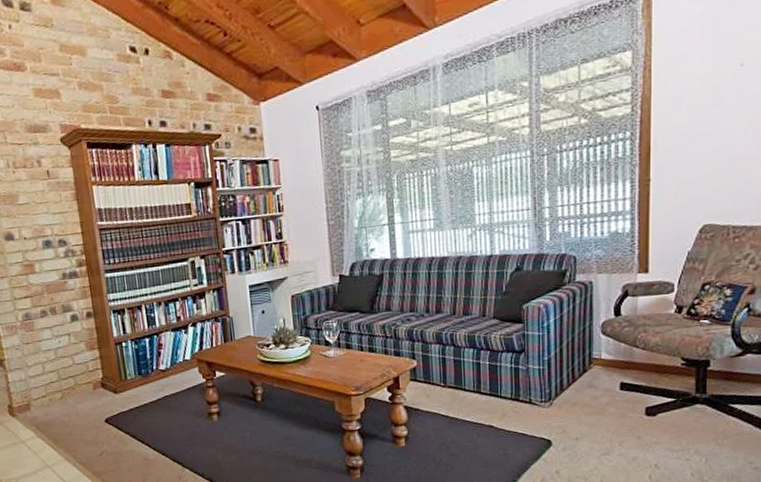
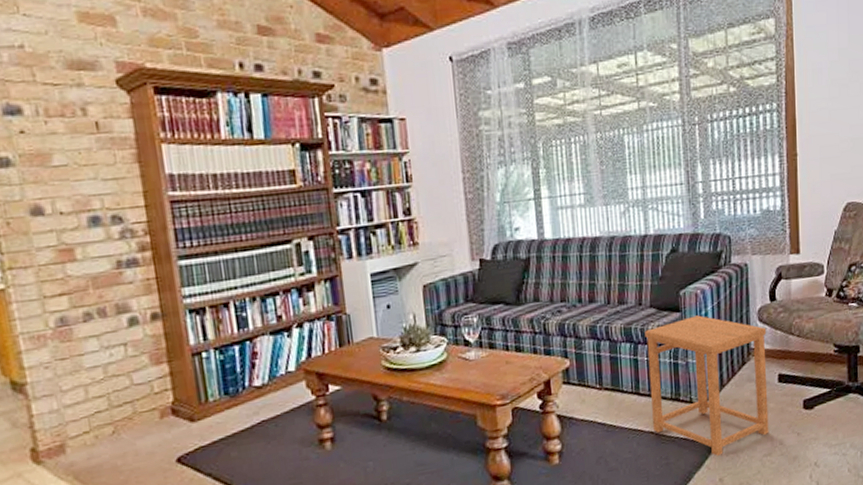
side table: none [487,327,610,451] -> present [645,315,769,456]

